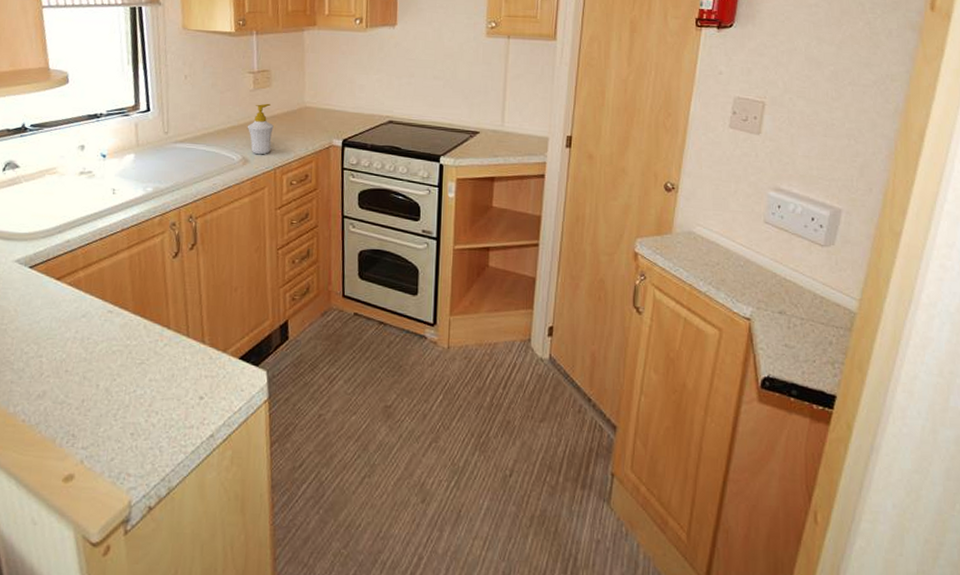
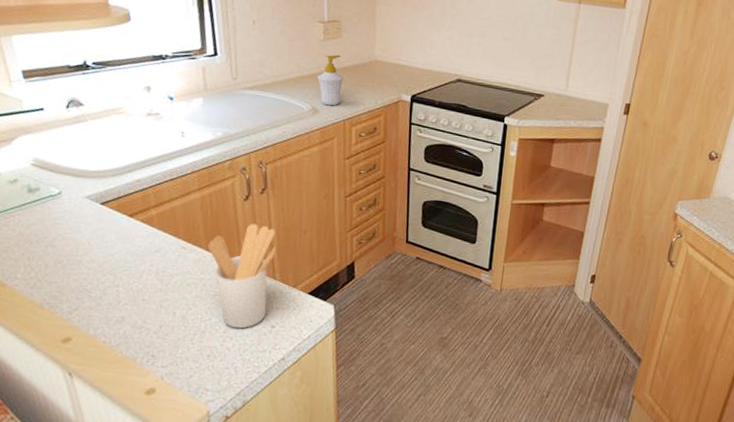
utensil holder: none [135,282,206,401] -> present [208,223,277,329]

